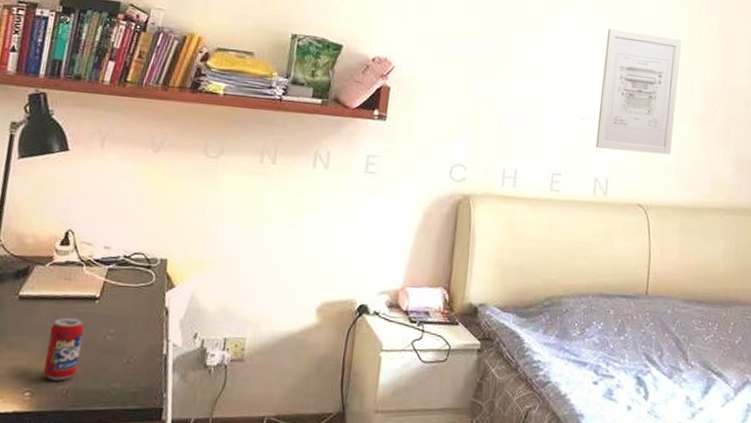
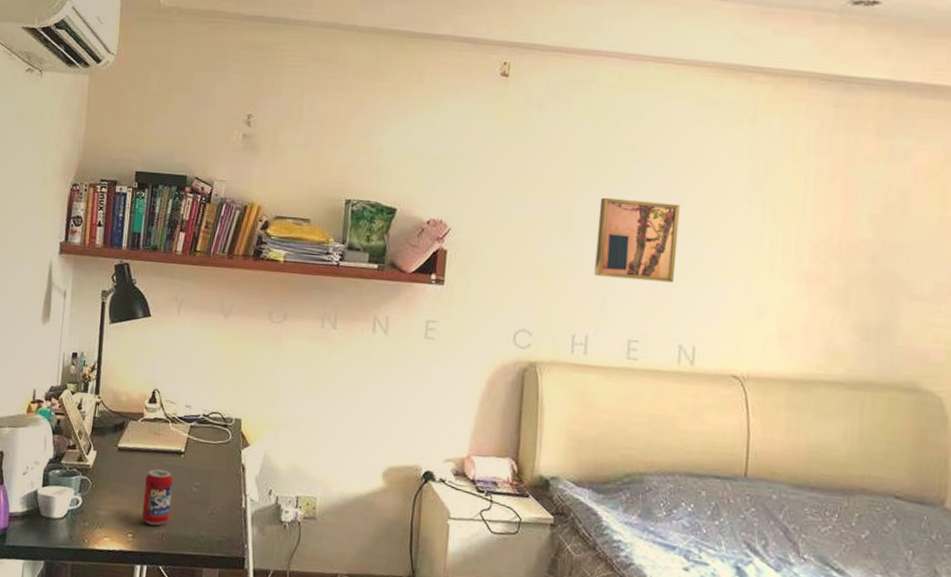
wall art: none [524,42,599,121] -> present [594,197,680,283]
wall art: present [595,29,682,155] -> none [678,178,784,320]

